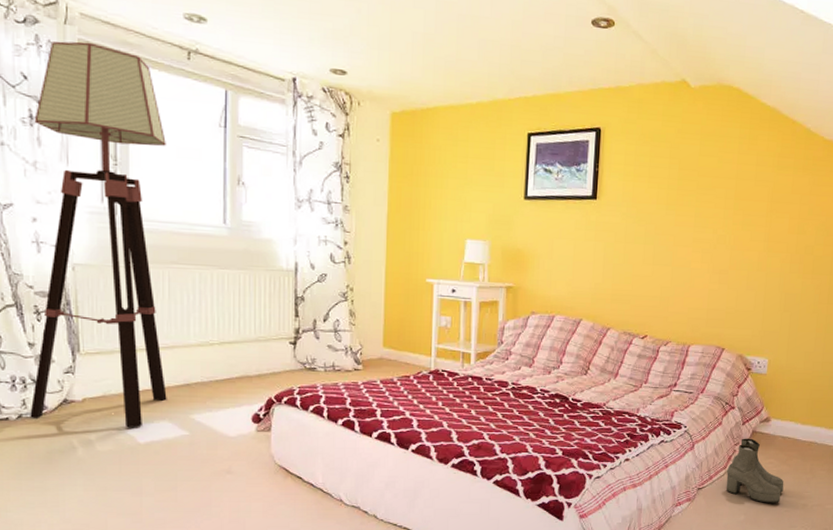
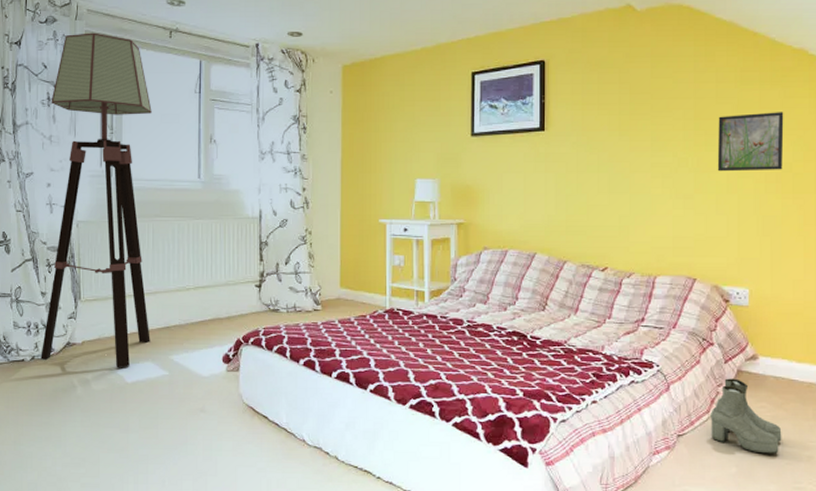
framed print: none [750,197,812,252] -> present [717,112,784,172]

